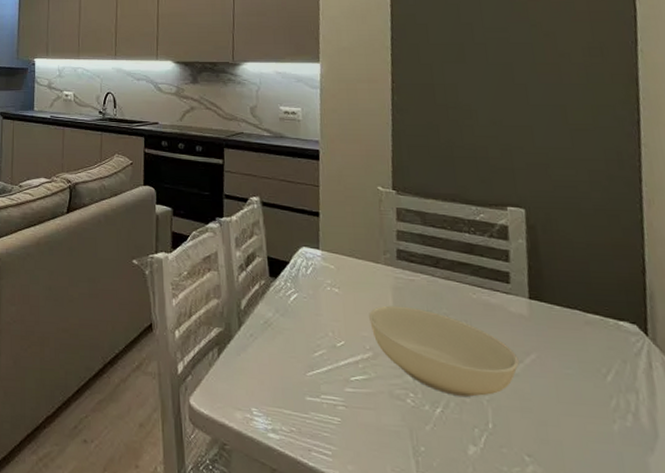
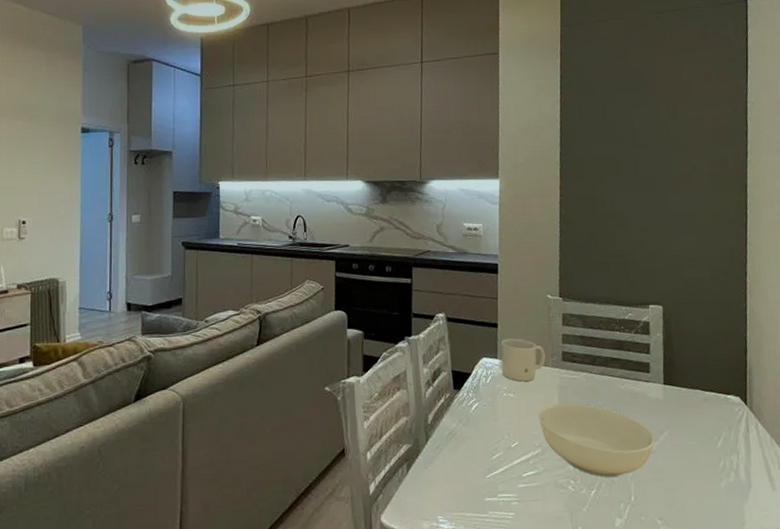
mug: none [323,229,377,278] -> present [500,338,546,382]

